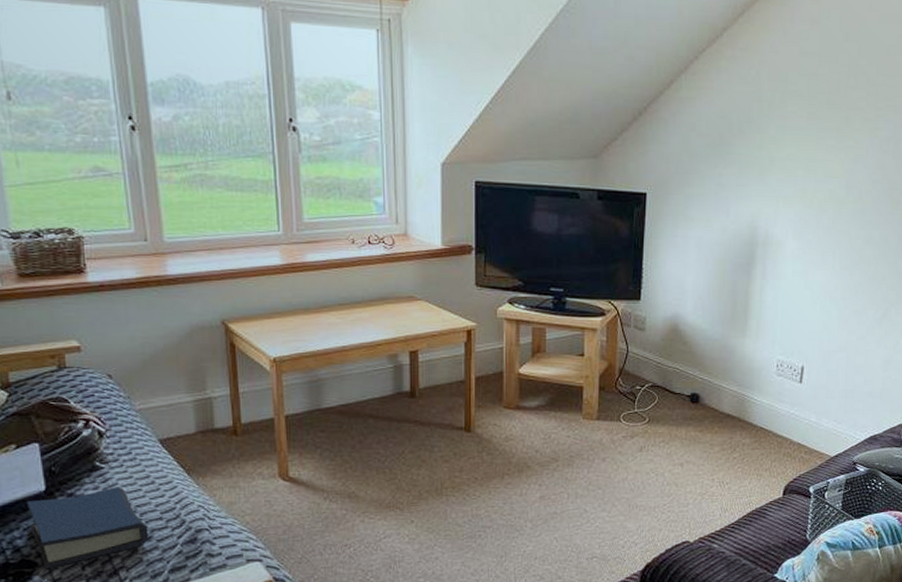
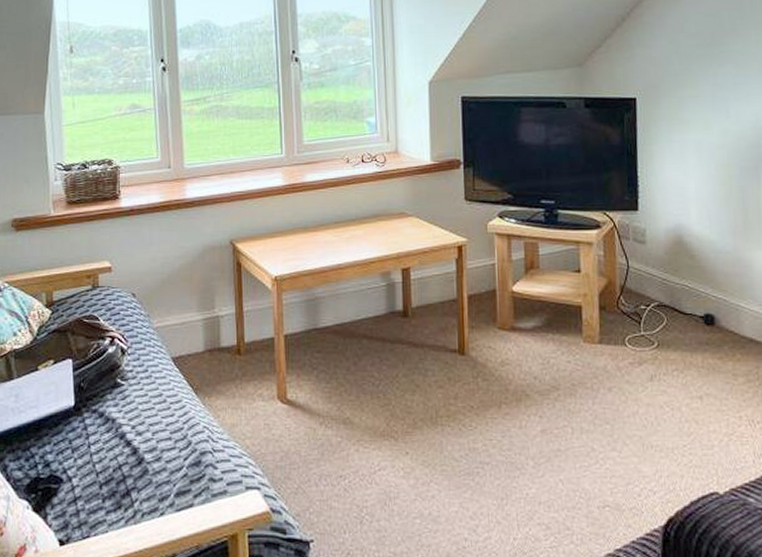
hardback book: present [26,487,149,570] -> none [58,404,159,486]

